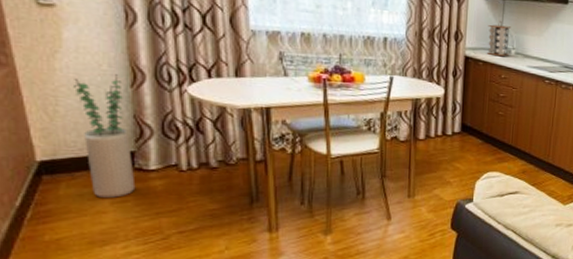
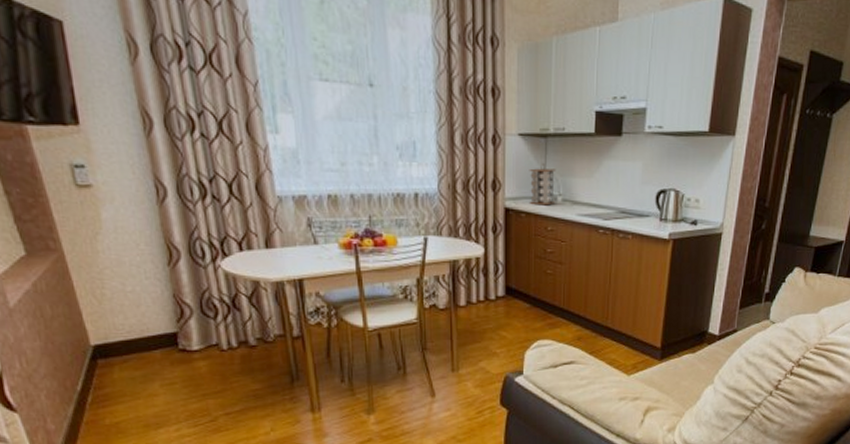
vase: present [72,74,136,199] -> none [115,253,182,381]

